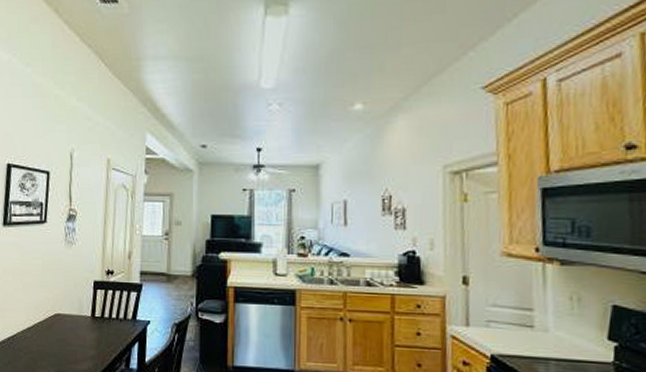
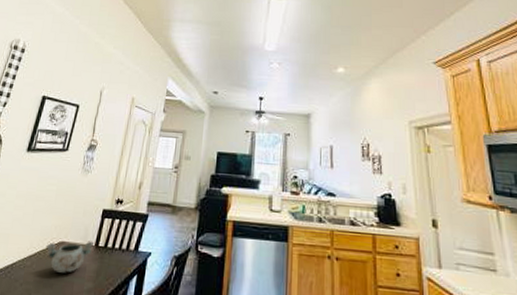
decorative bowl: none [42,312,91,343] -> present [46,241,95,273]

